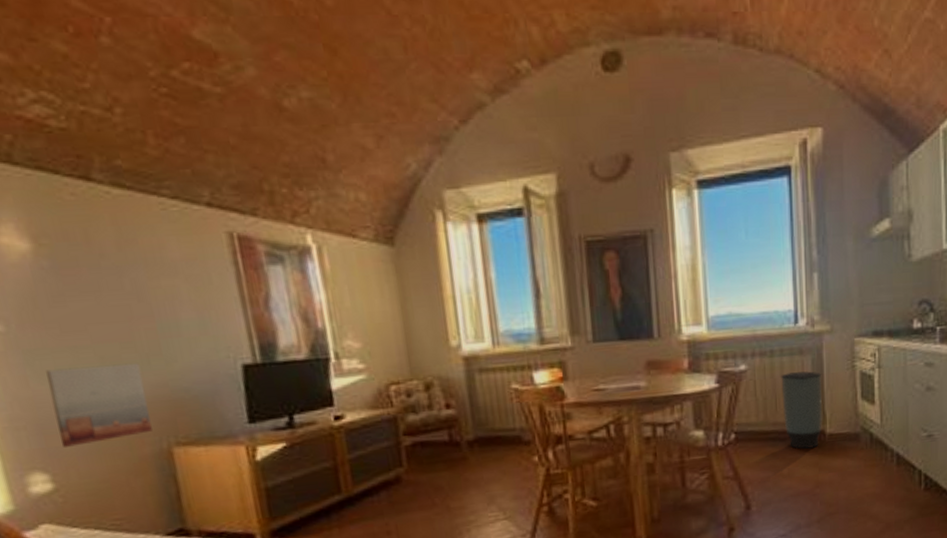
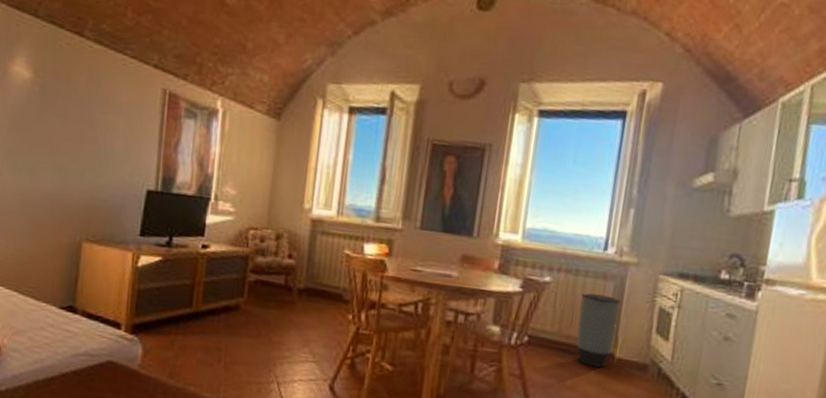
wall art: present [46,363,152,447] -> none [11,166,77,227]

